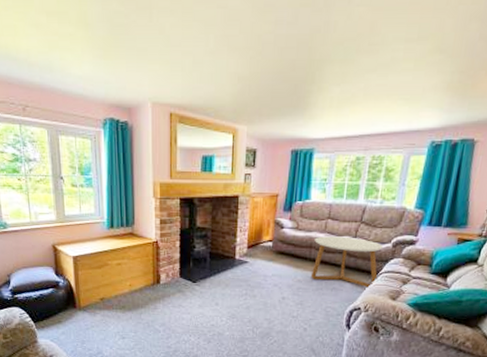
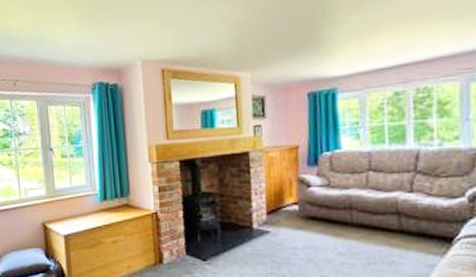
coffee table: present [310,236,383,289] -> none [355,192,455,261]

